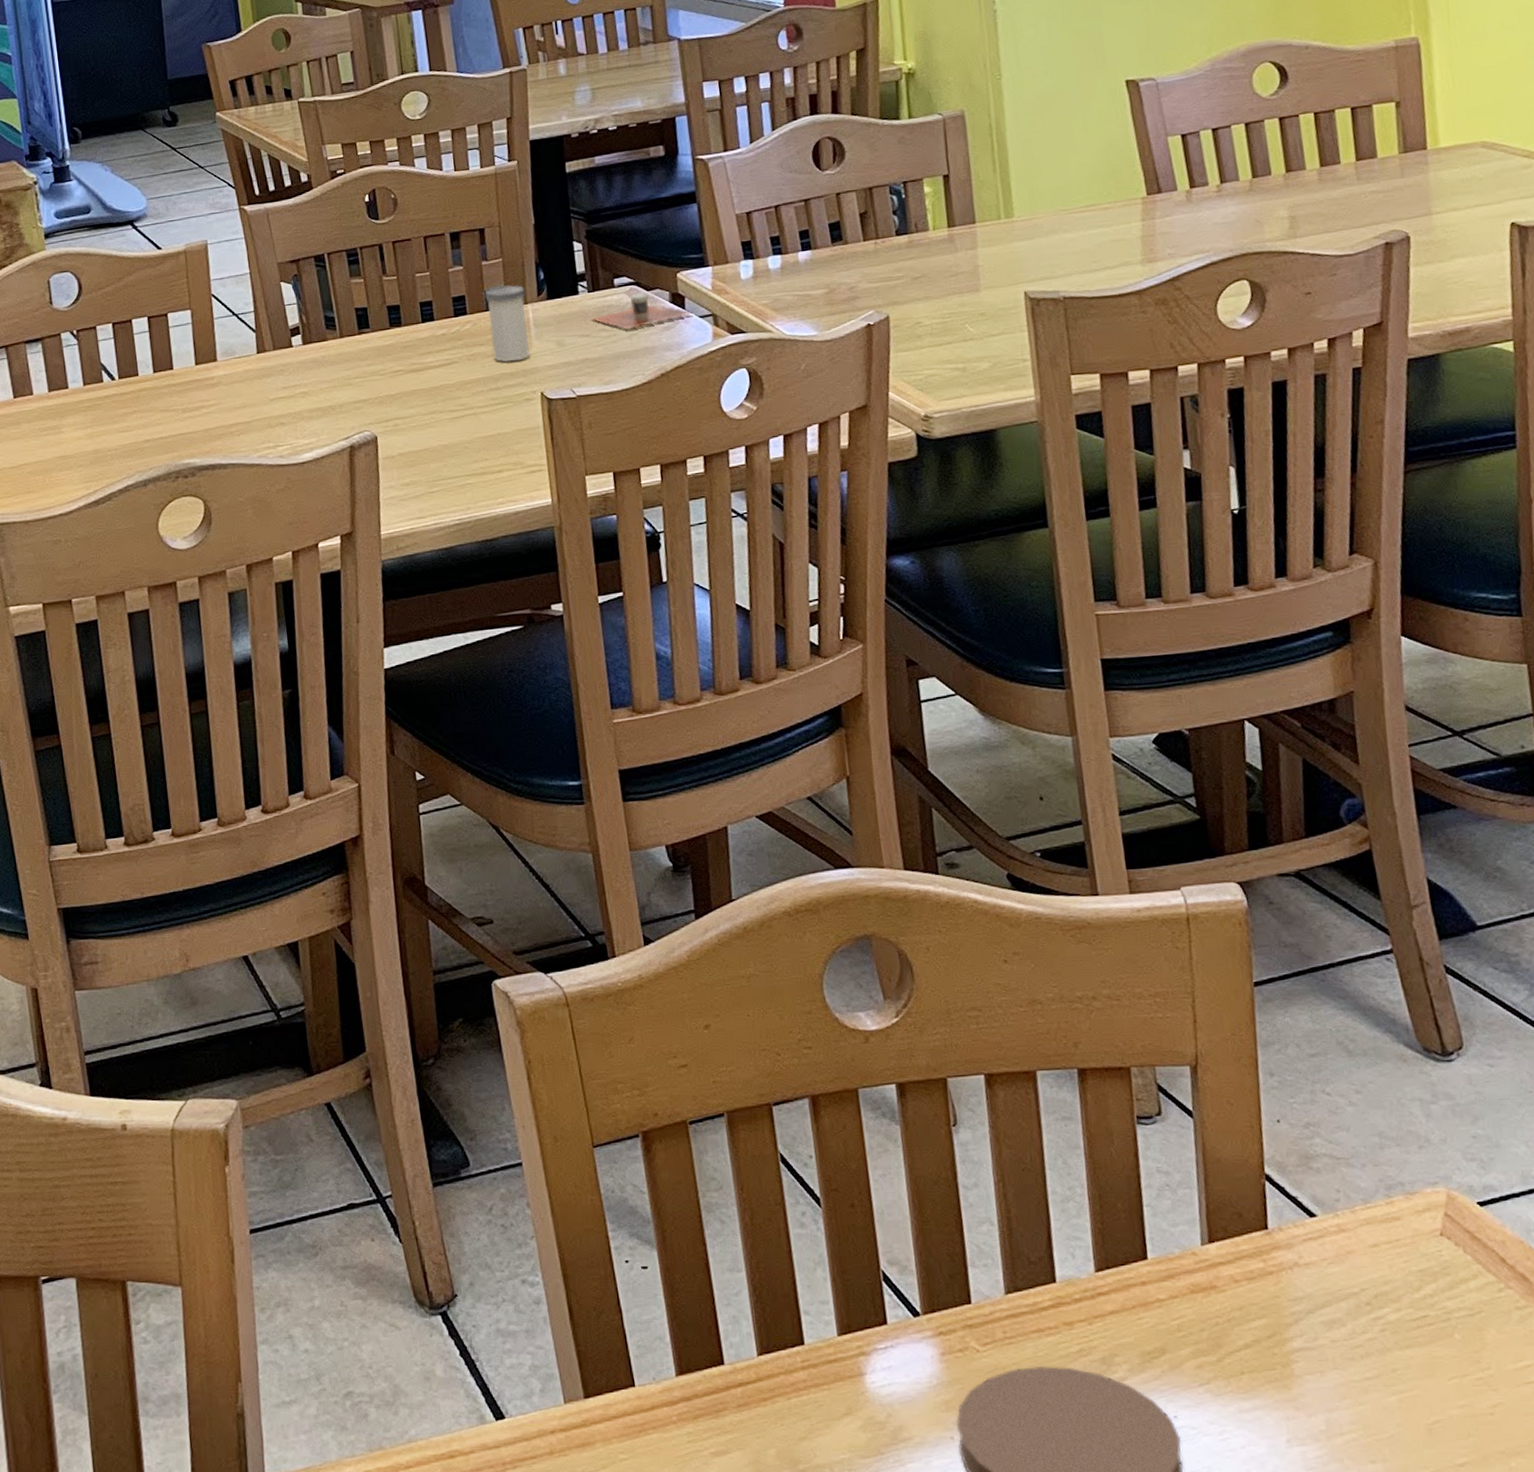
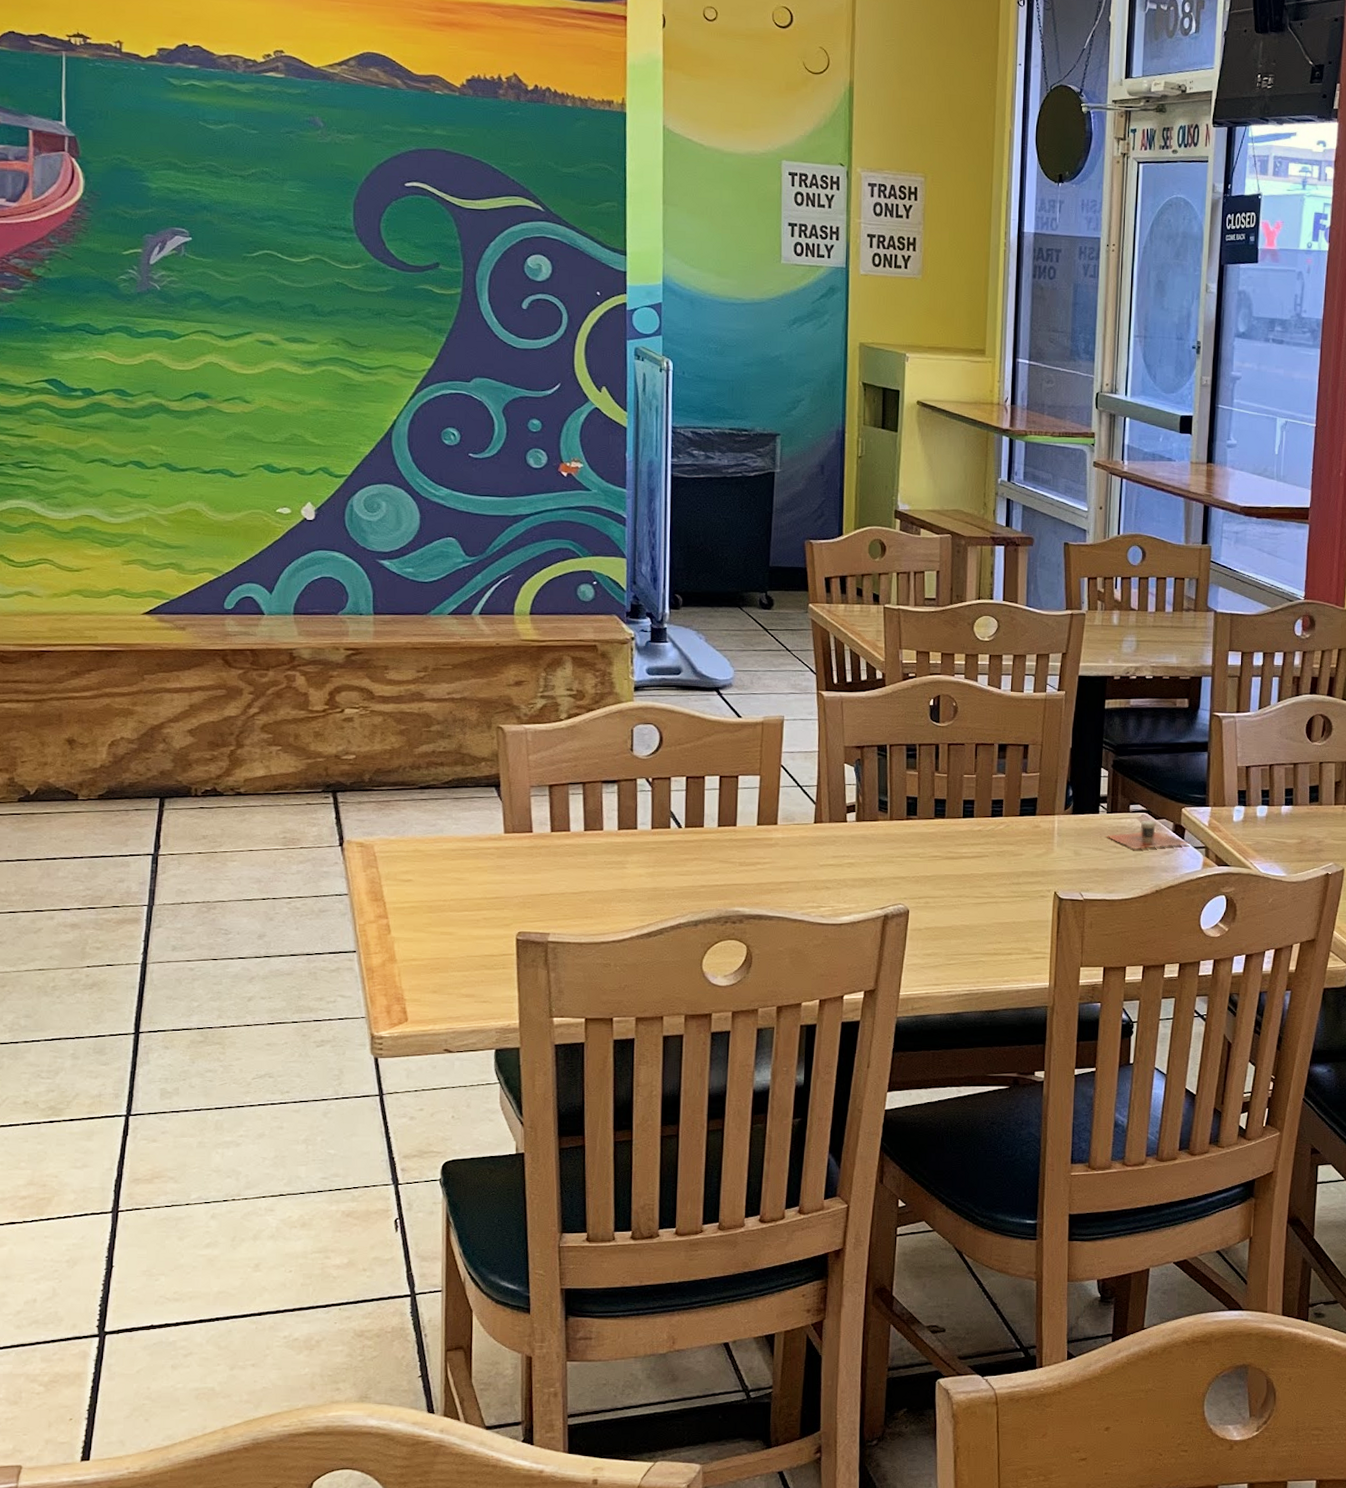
salt shaker: present [484,285,531,362] -> none [1019,796,1054,862]

